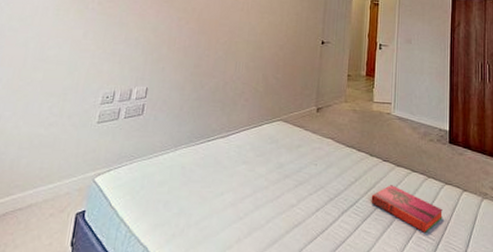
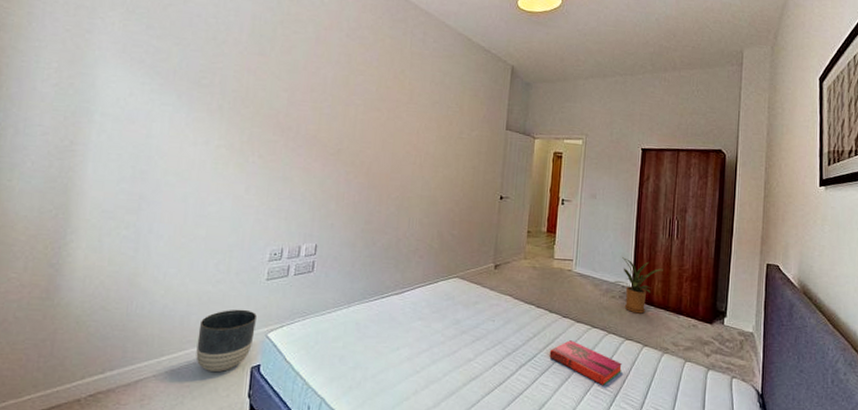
planter: none [22,152,85,219] -> present [196,309,257,373]
house plant: none [431,101,478,158] -> present [613,257,663,314]

